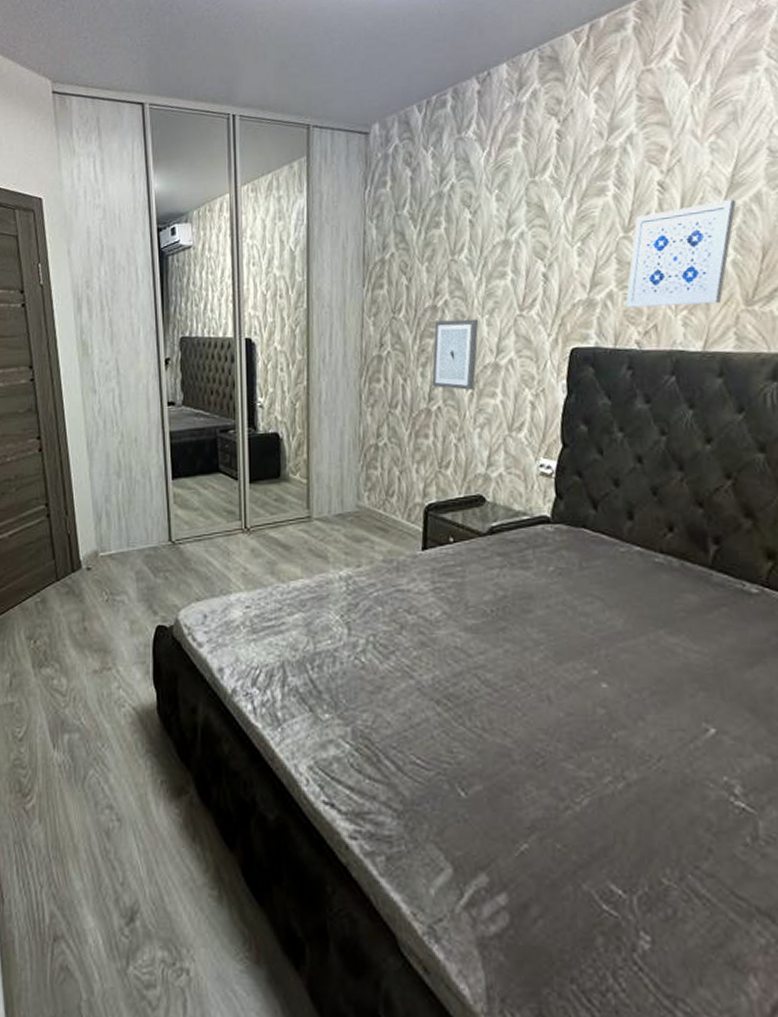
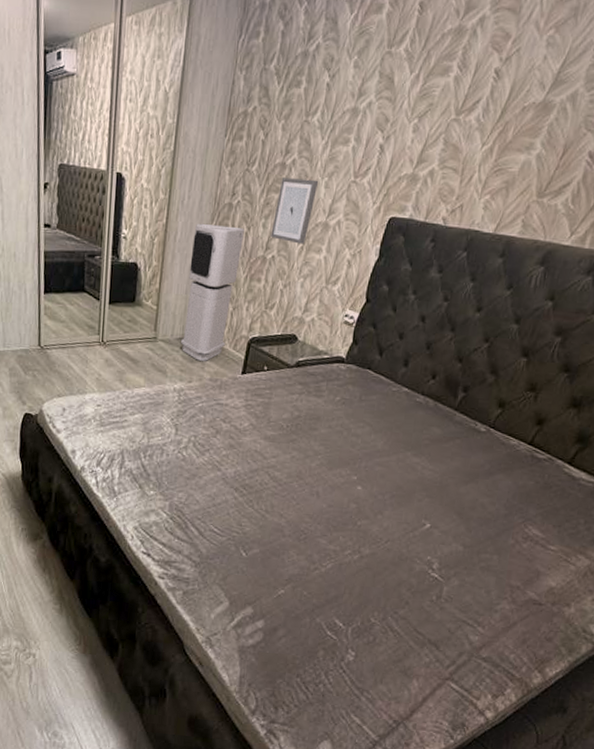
air purifier: none [340,380,401,539] -> present [180,224,244,361]
wall art: present [625,199,737,308] -> none [441,96,556,193]

